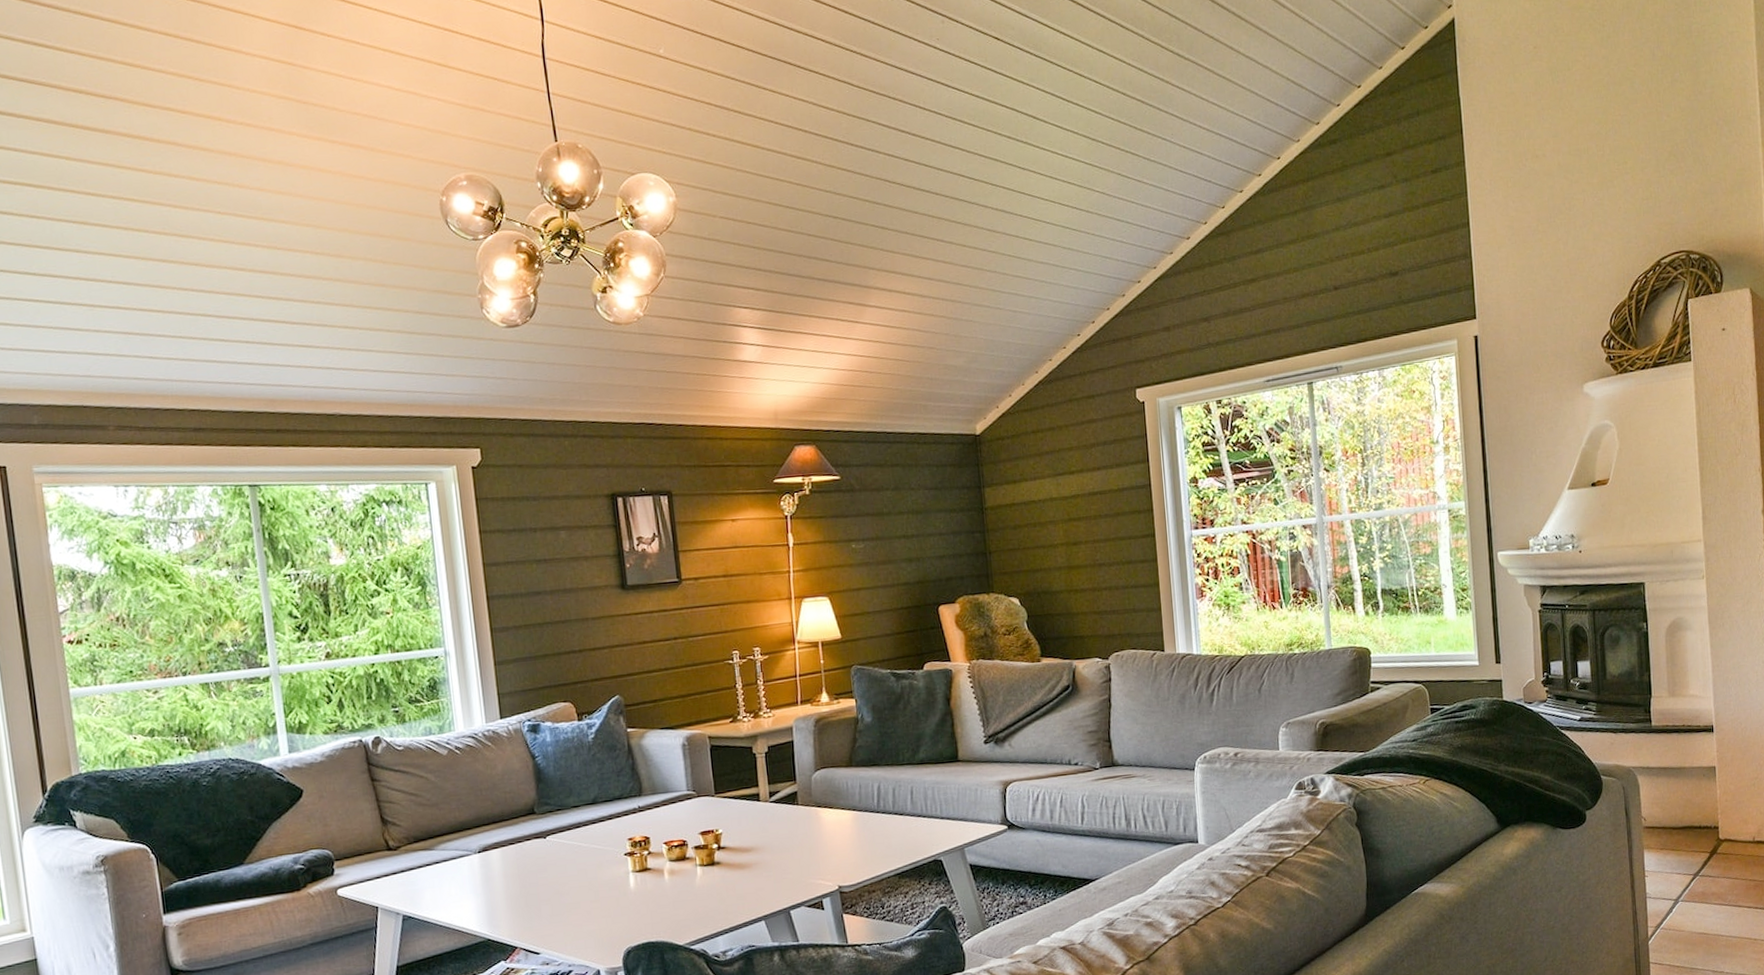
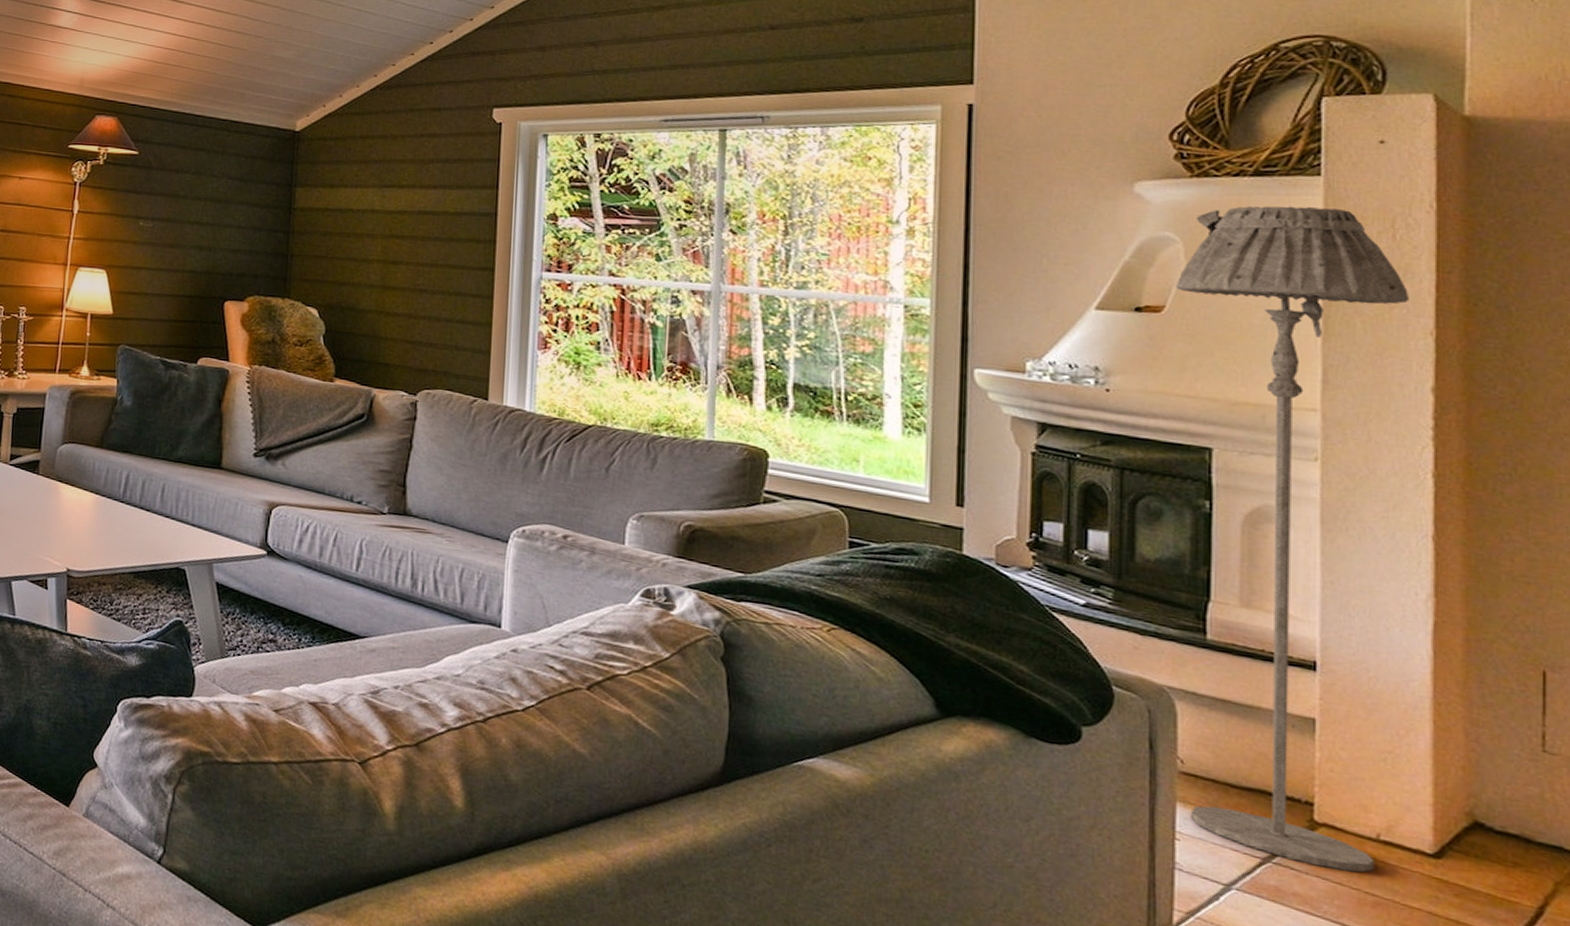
floor lamp: none [1614,384,1753,871] -> present [1175,206,1410,873]

